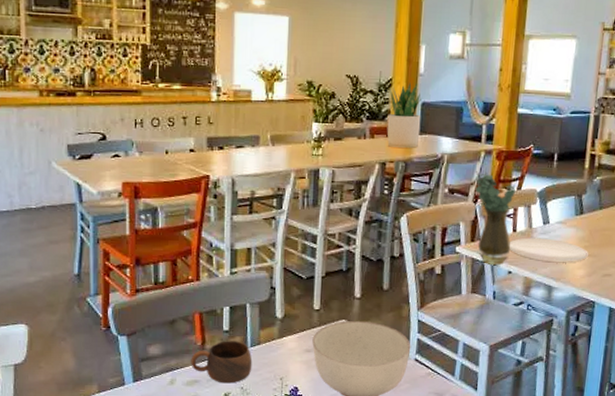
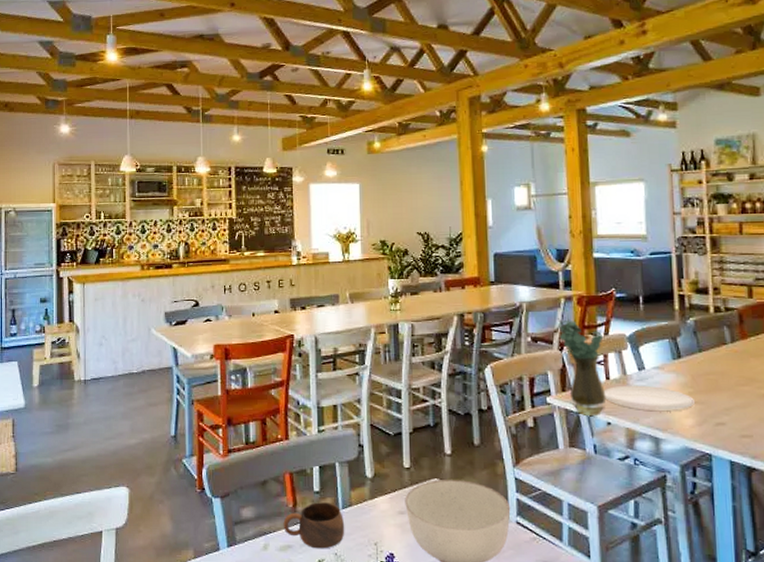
planter: present [386,83,421,149] -> none [461,236,496,300]

